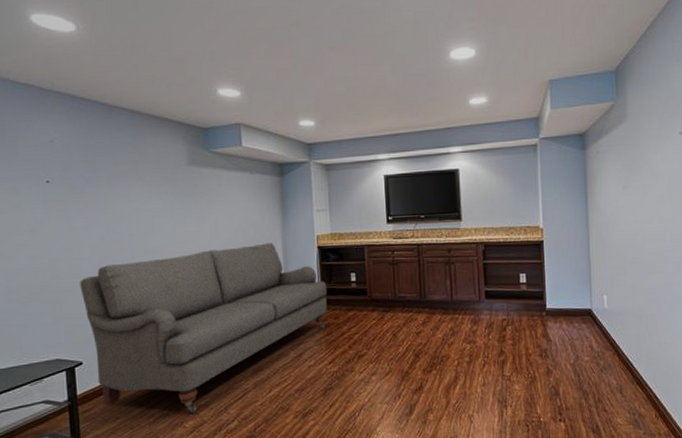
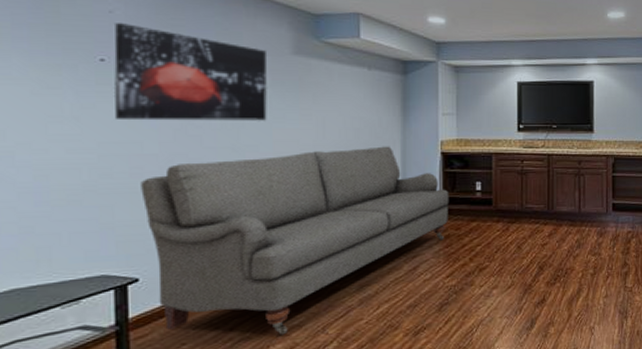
wall art: none [55,150,171,231] -> present [114,23,267,121]

